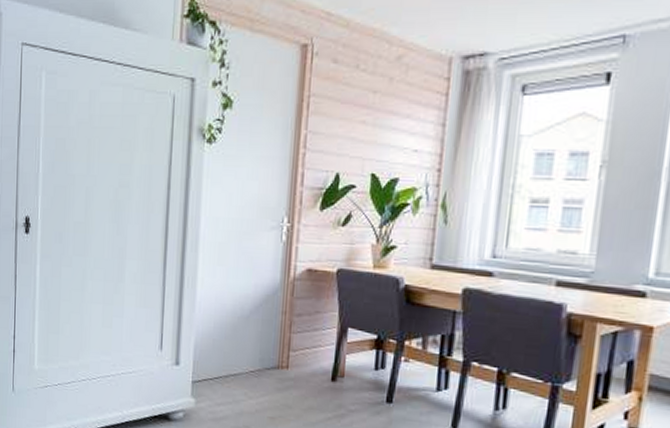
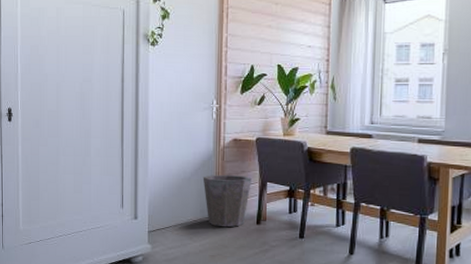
waste bin: none [264,314,328,383] -> present [203,175,252,228]

